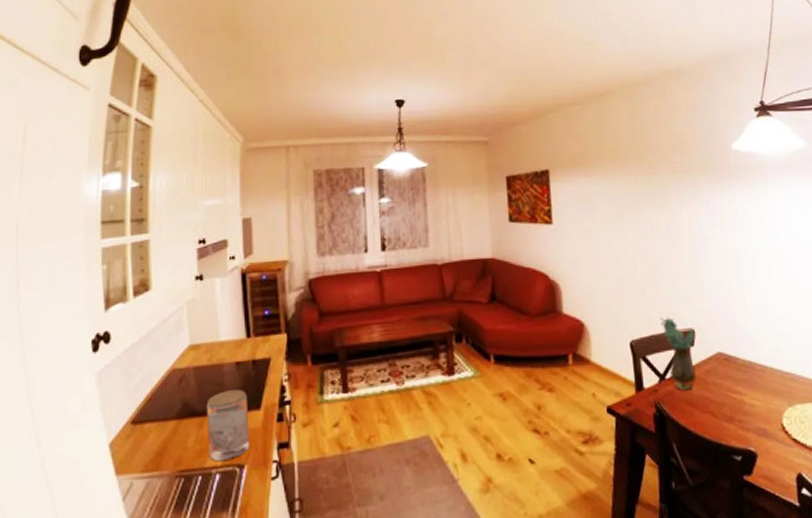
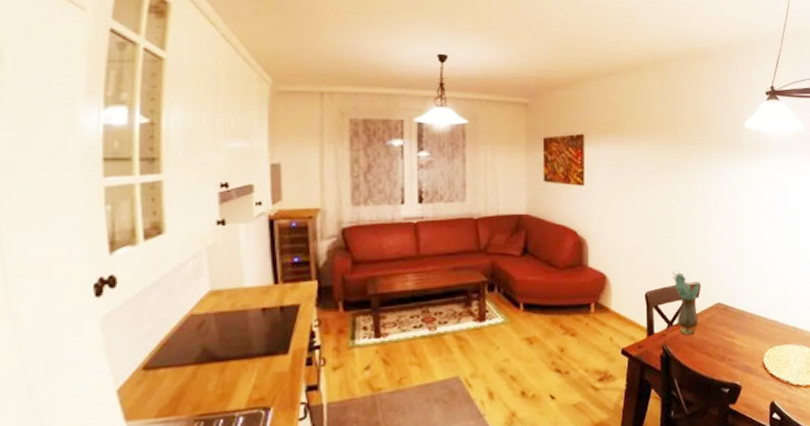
jar: present [206,390,250,462] -> none [228,335,276,405]

